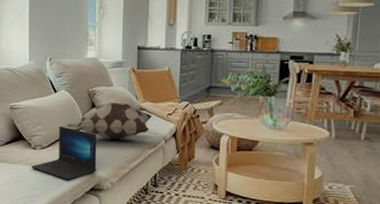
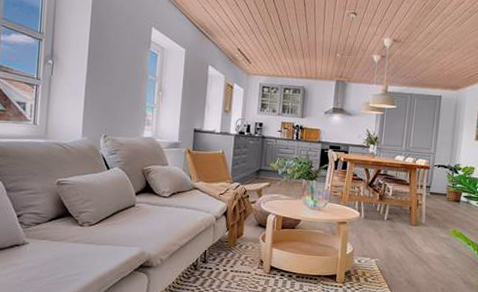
laptop: present [32,126,97,180] -> none [77,203,149,258]
decorative pillow: present [67,102,152,140] -> none [118,180,205,218]

